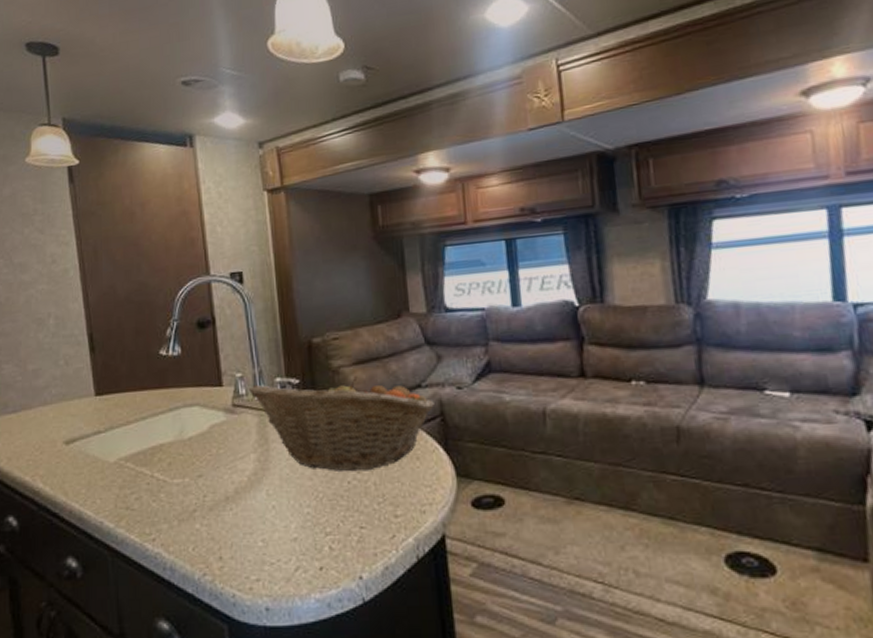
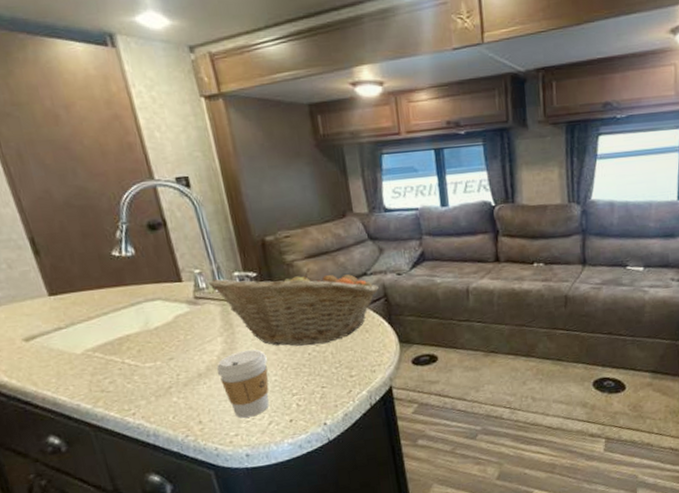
coffee cup: none [245,472,301,558] -> present [217,349,269,418]

